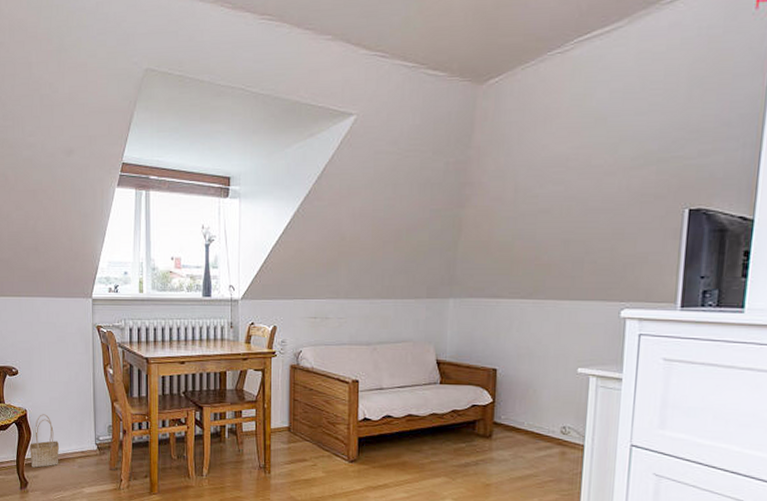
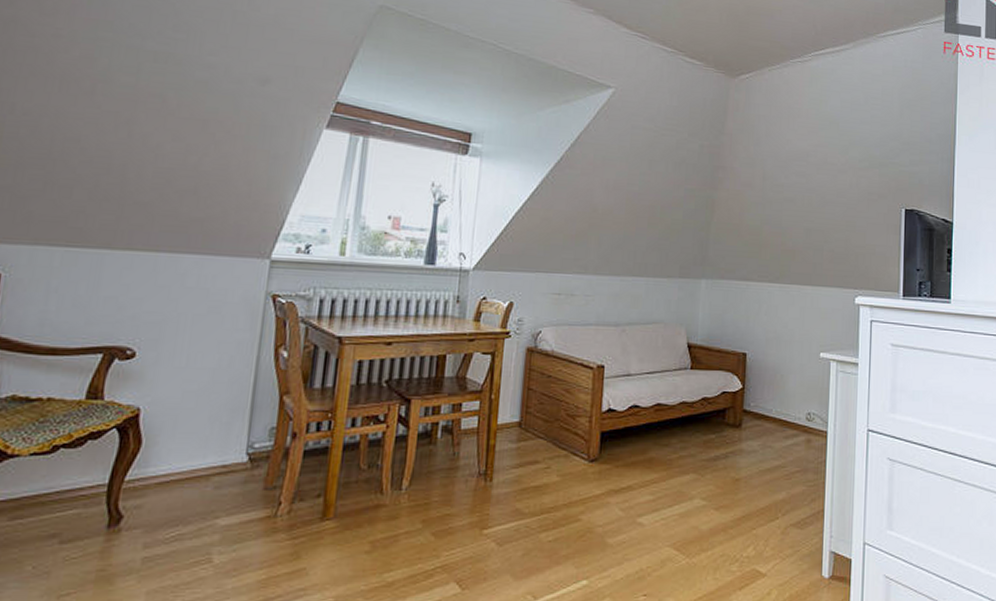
basket: present [30,414,59,468] -> none [132,414,187,493]

